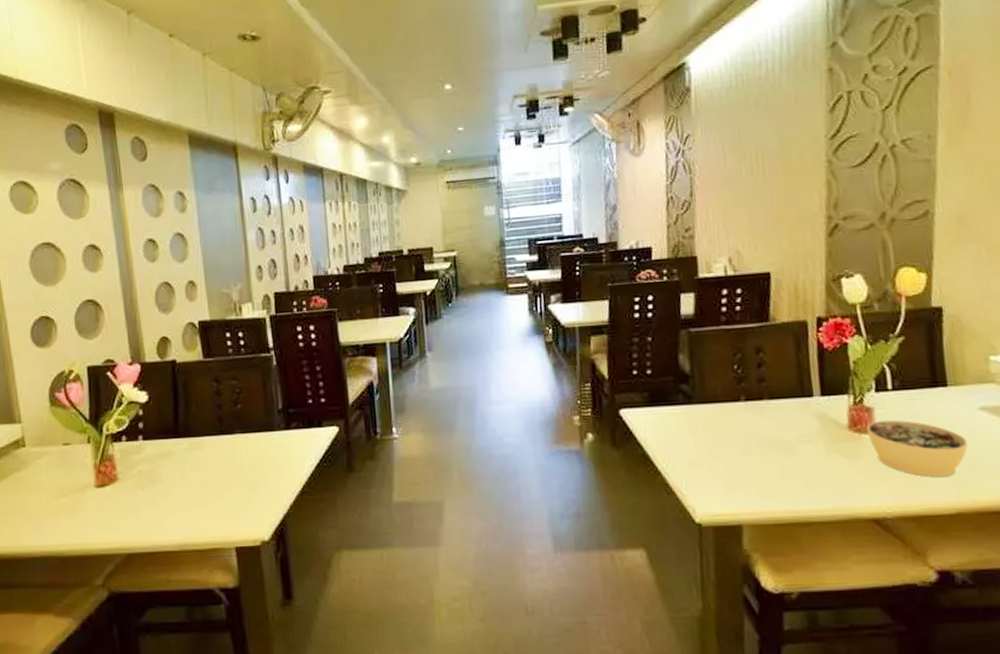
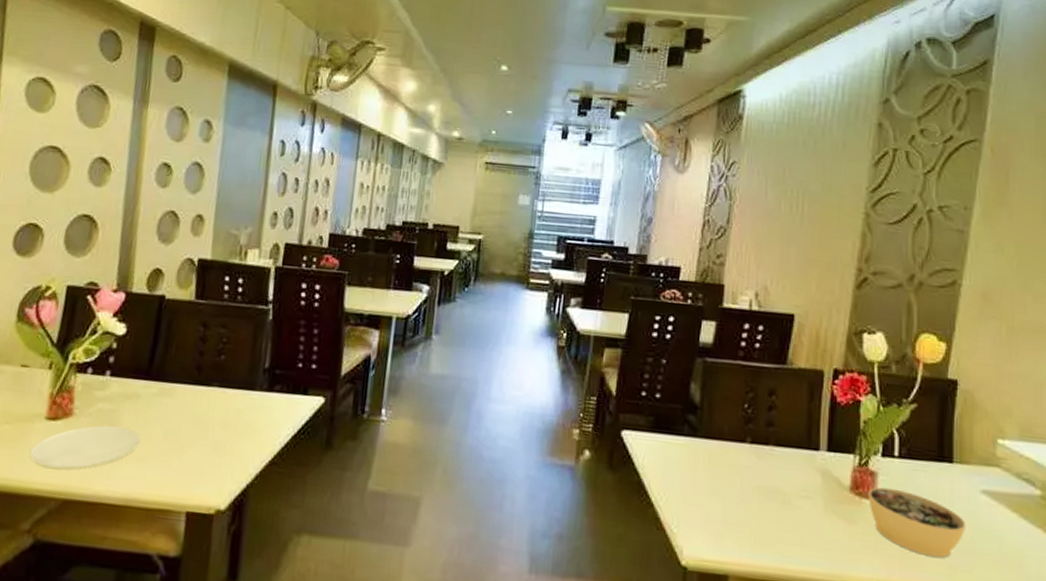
plate: none [88,482,182,530] -> present [29,425,141,470]

